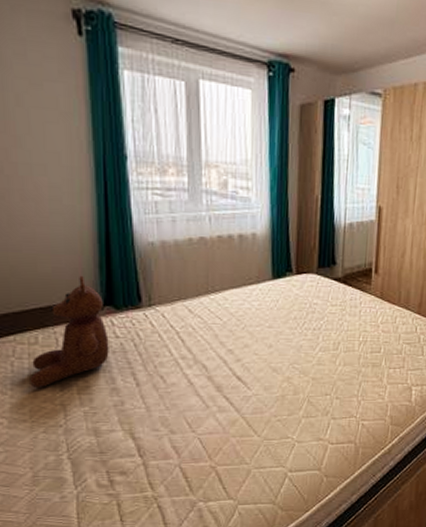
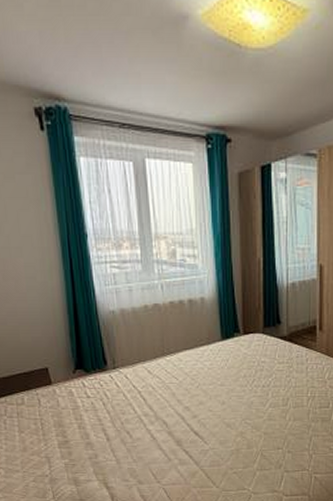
teddy bear: present [29,275,109,389] -> none [19,343,83,443]

